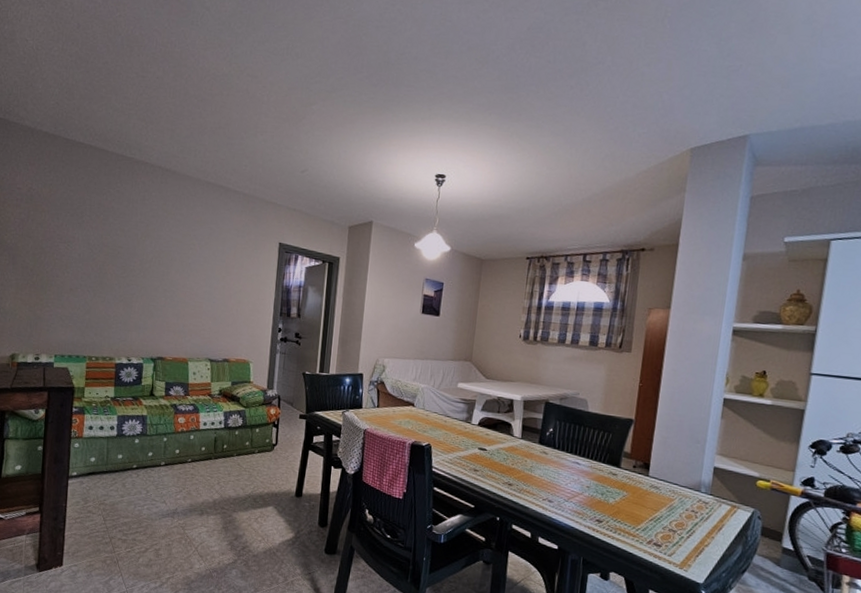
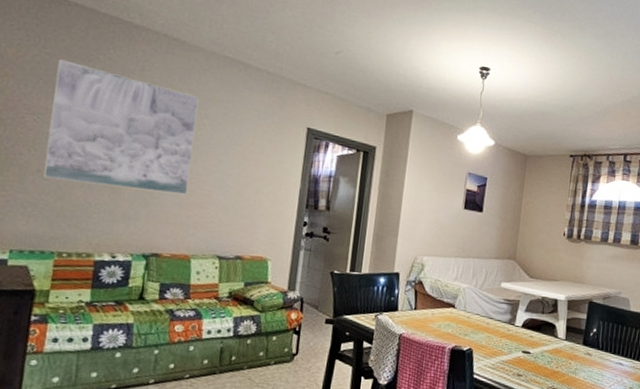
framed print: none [74,195,189,307] -> present [43,59,199,195]

